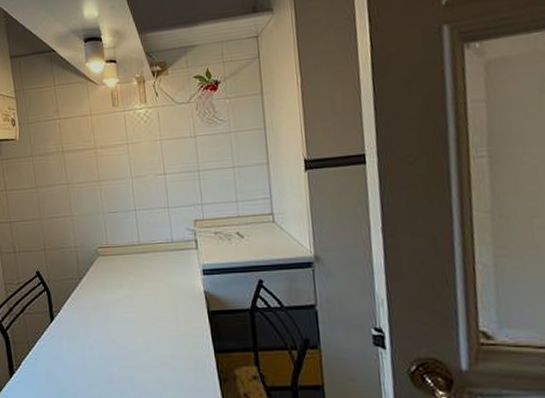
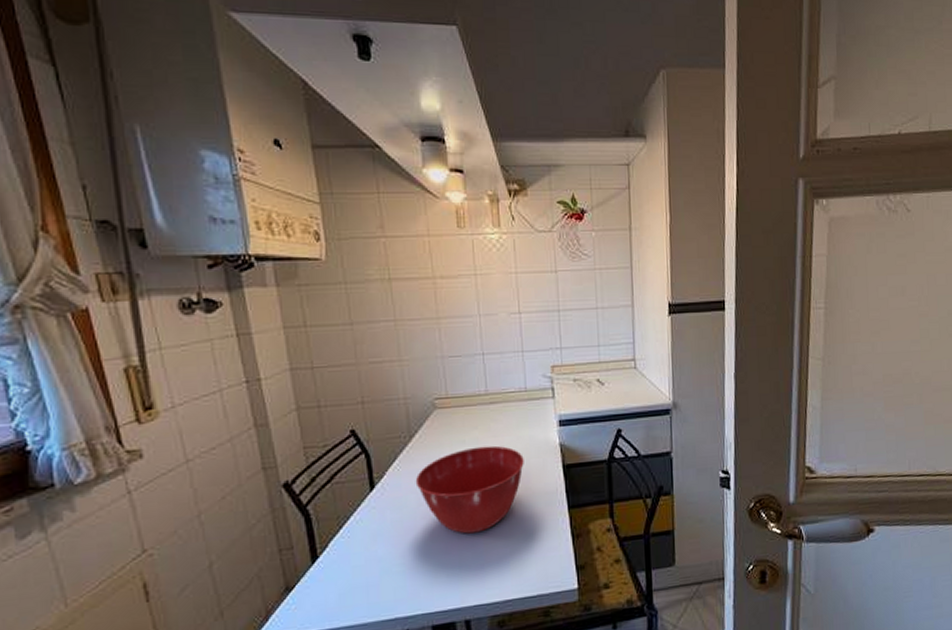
mixing bowl: none [84,290,173,367] -> present [415,445,524,534]

